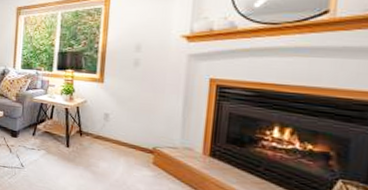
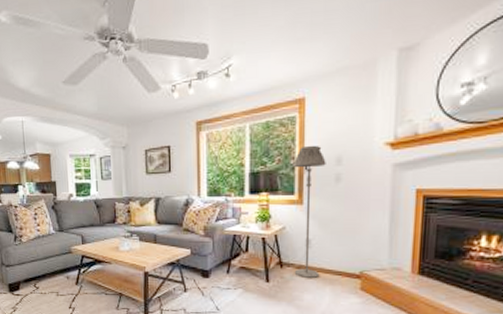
floor lamp: none [92,33,127,149] -> present [293,145,326,278]

